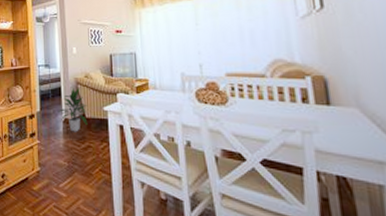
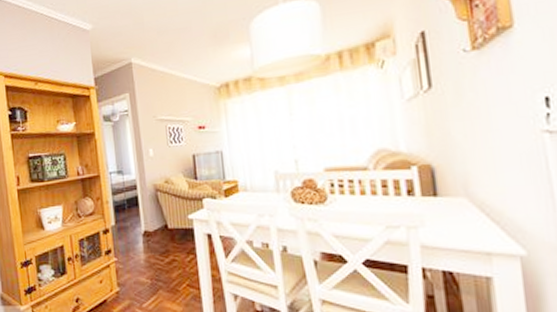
indoor plant: present [57,88,88,132] -> none [135,195,171,246]

